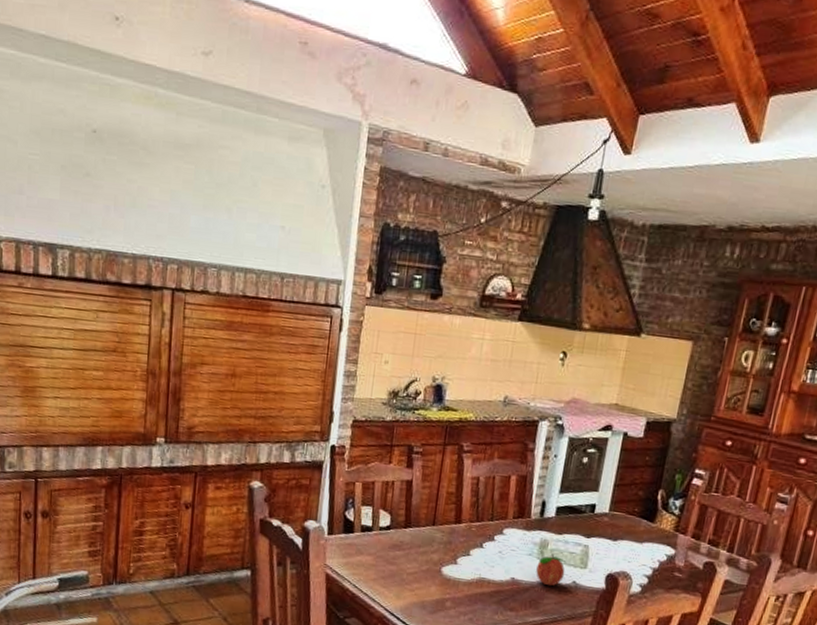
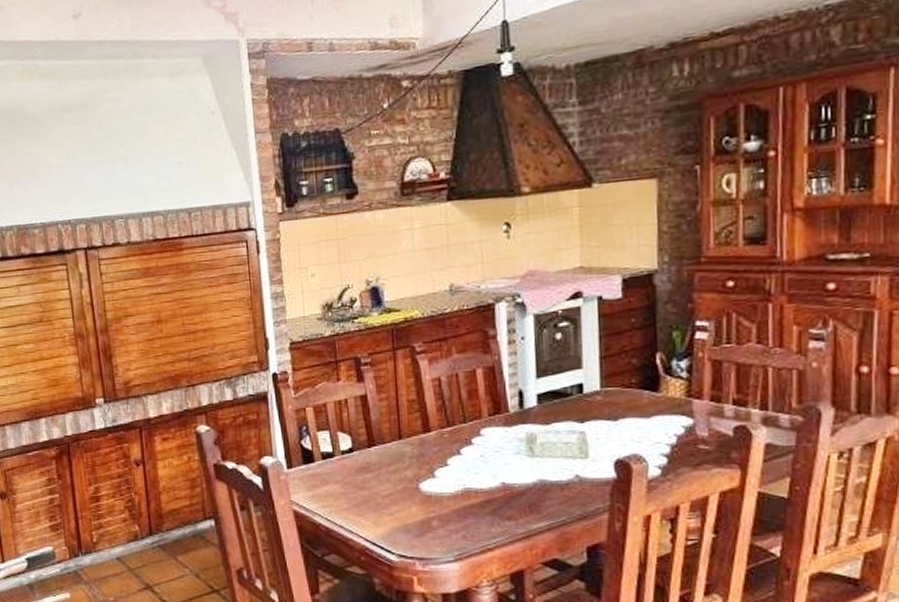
fruit: present [536,554,567,586] -> none [528,448,564,484]

